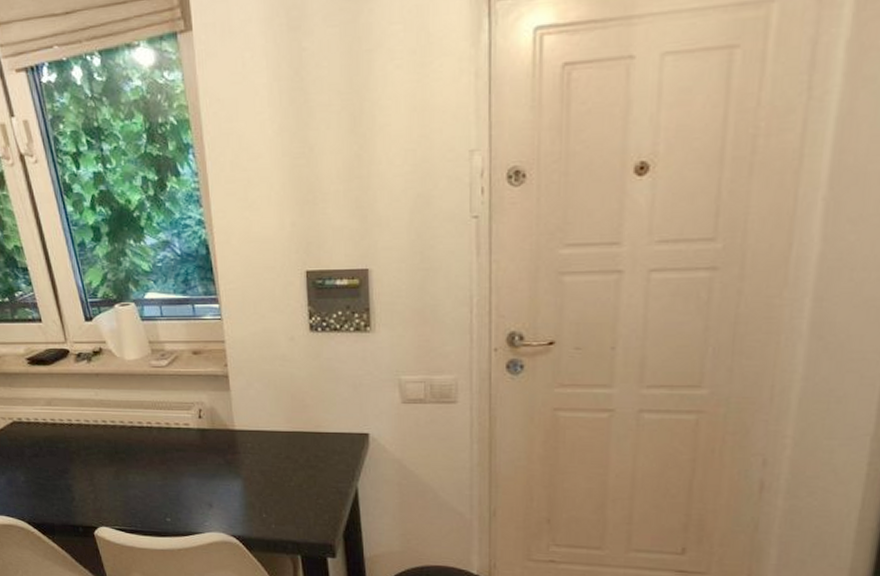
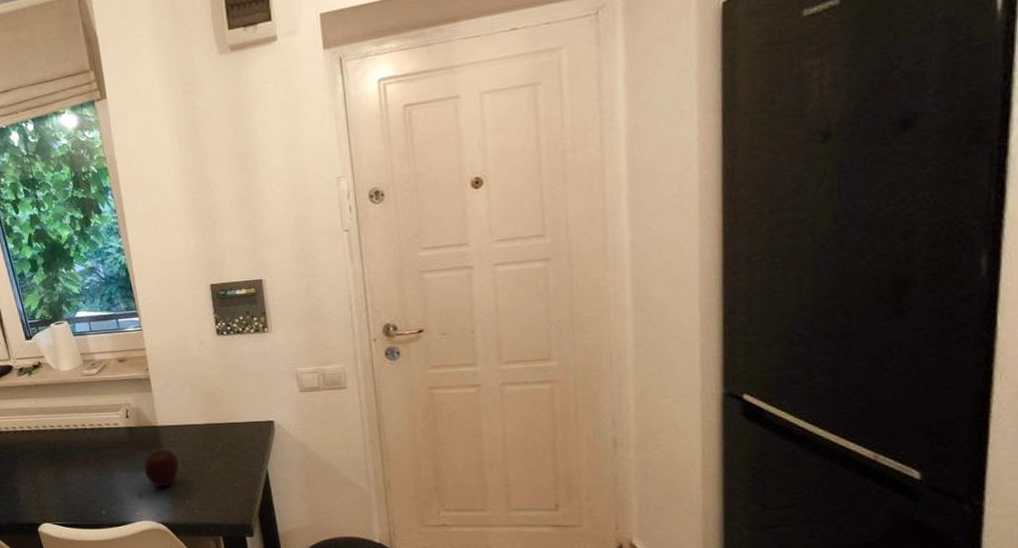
apple: none [216,456,256,498] -> present [144,449,179,487]

